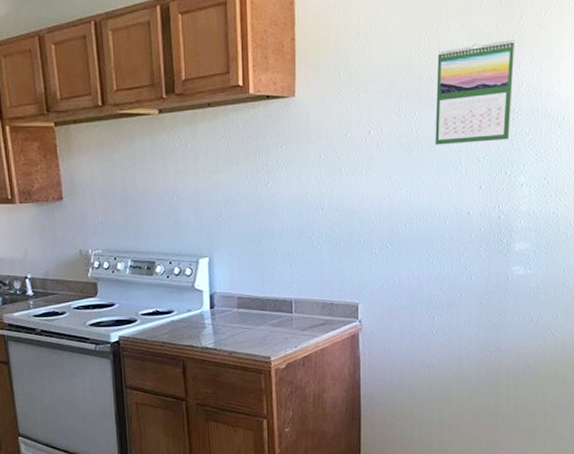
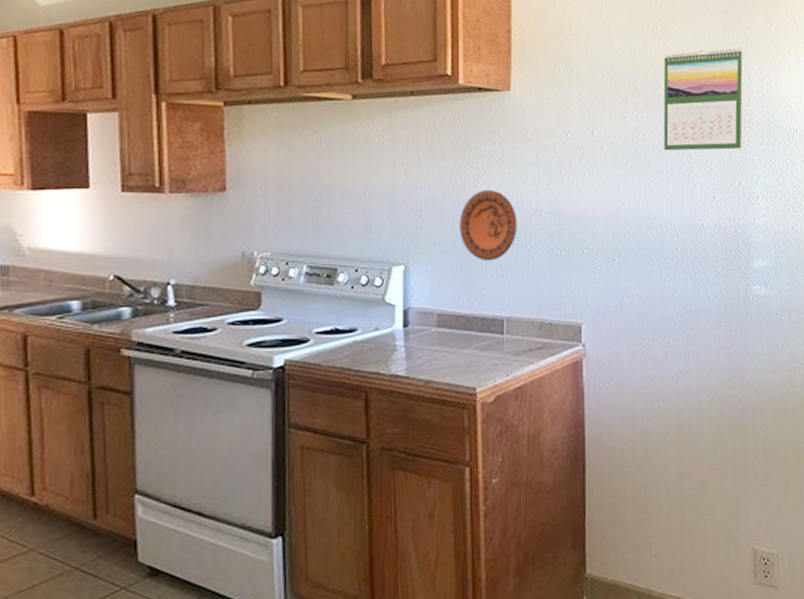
decorative plate: none [253,189,303,251] -> present [459,189,518,261]

